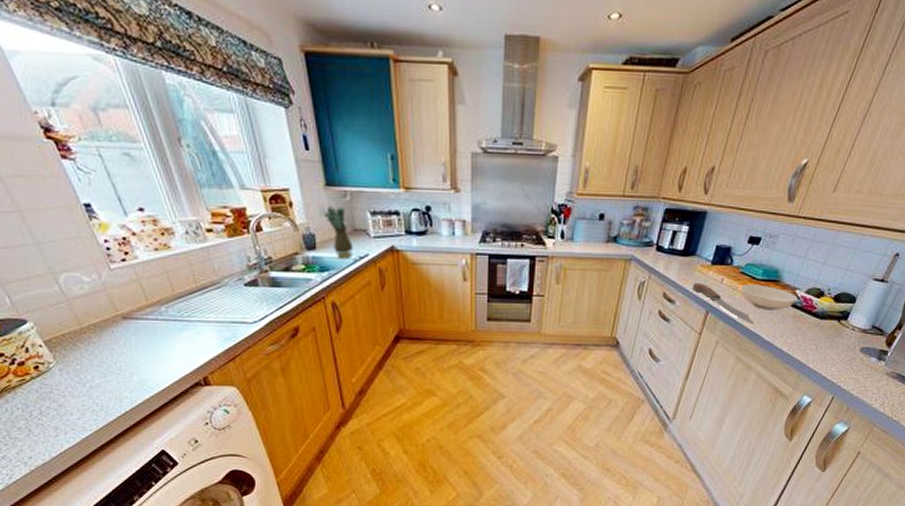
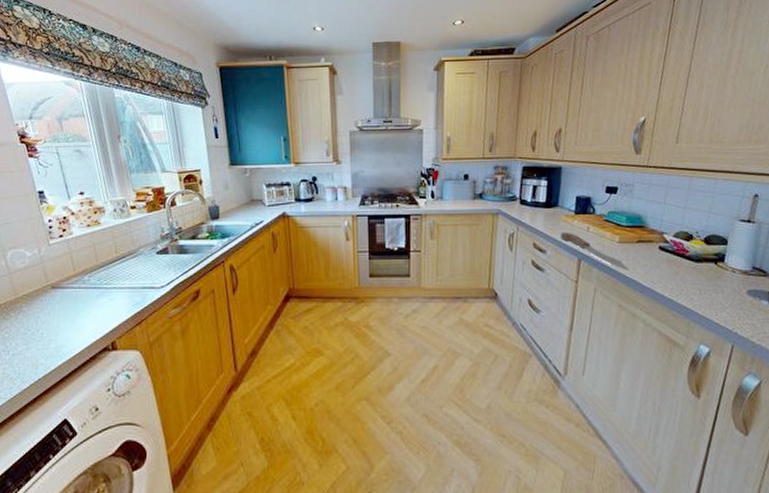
vase: present [324,206,353,258] -> none [228,181,250,225]
bowl: present [741,284,798,311] -> none [608,230,668,256]

